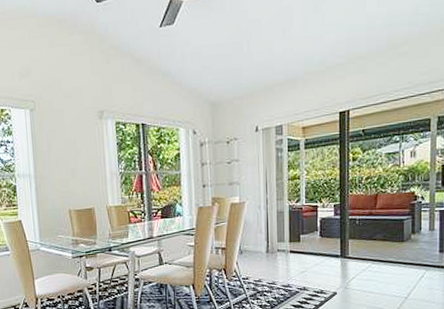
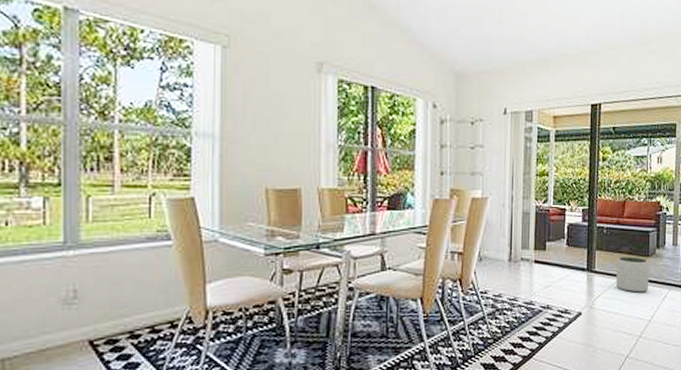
plant pot: none [370,243,405,274] -> present [616,257,650,293]

